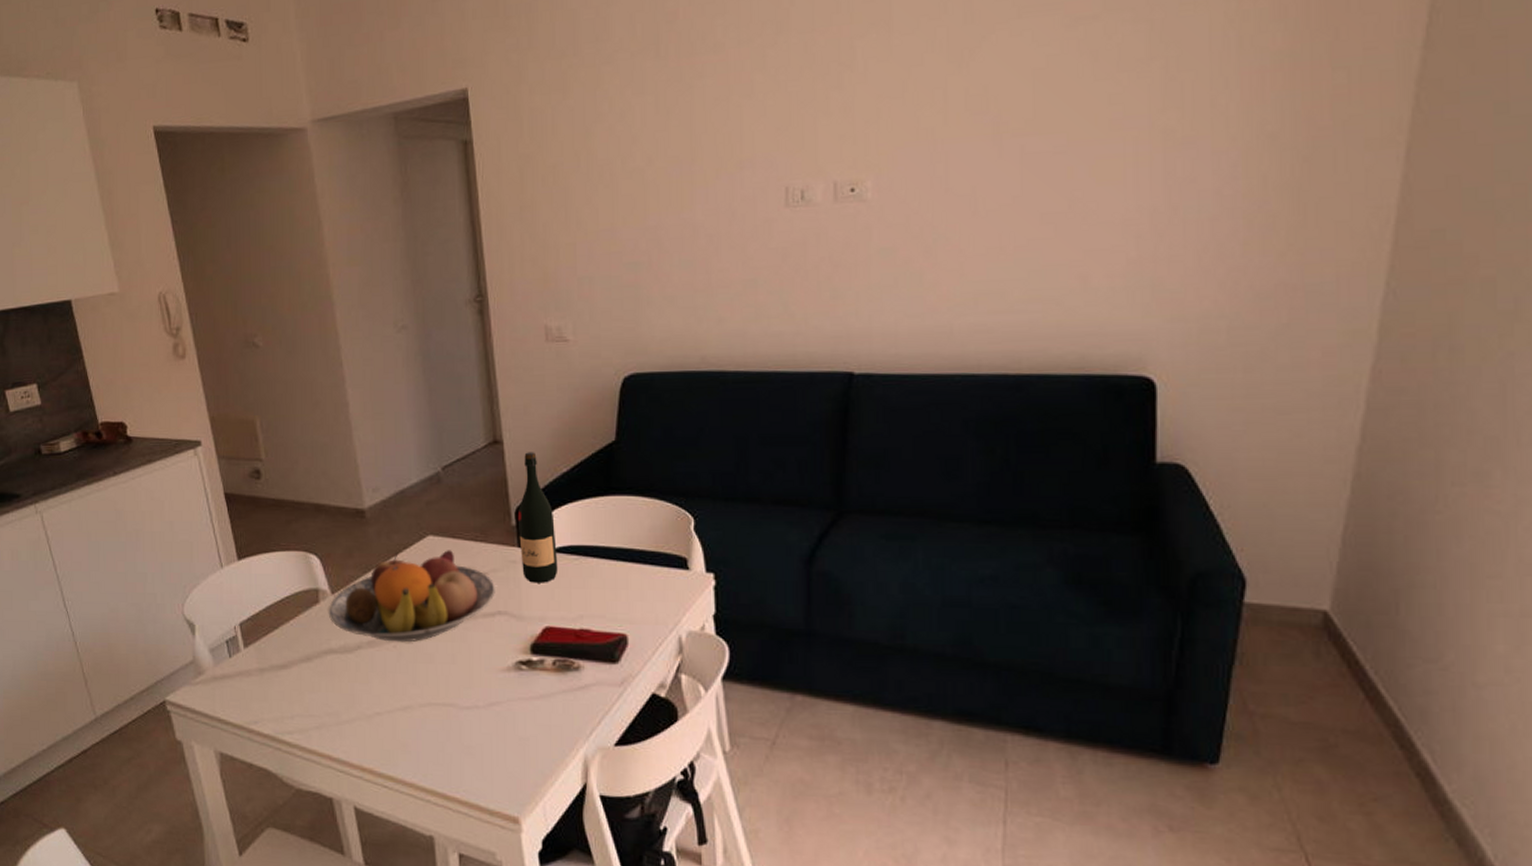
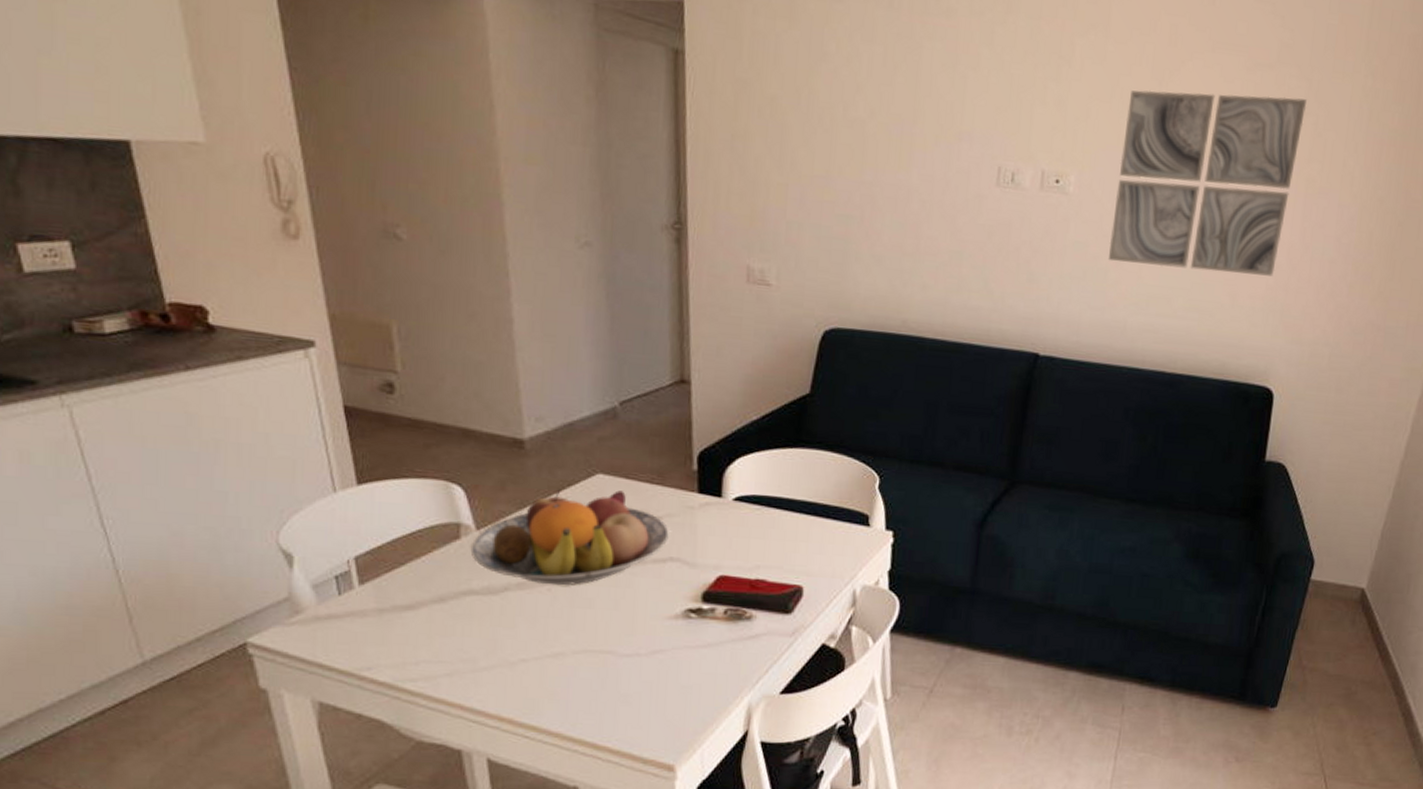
wine bottle: present [517,452,558,583] -> none [699,395,739,532]
wall art: none [921,43,1149,263] -> present [1107,90,1306,277]

